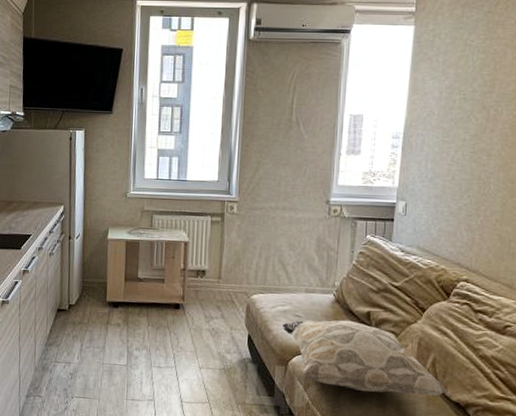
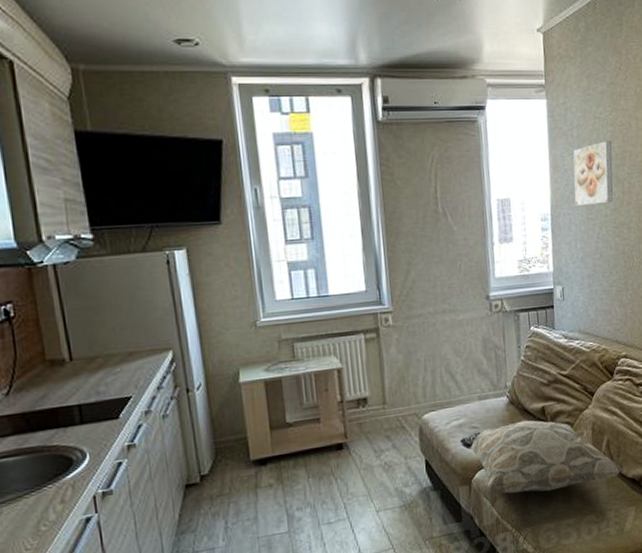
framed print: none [431,68,482,129] -> present [573,141,613,207]

